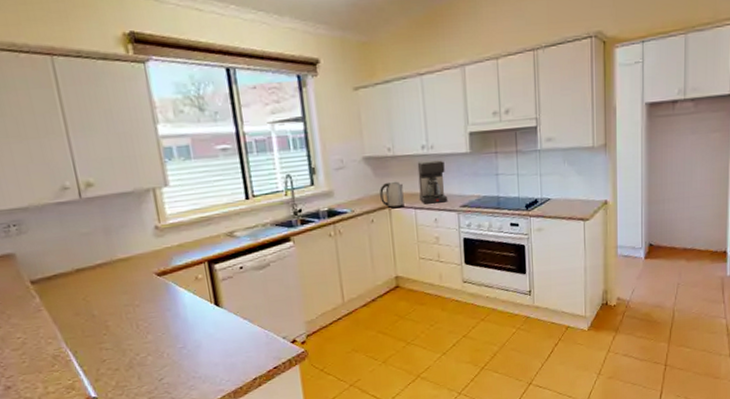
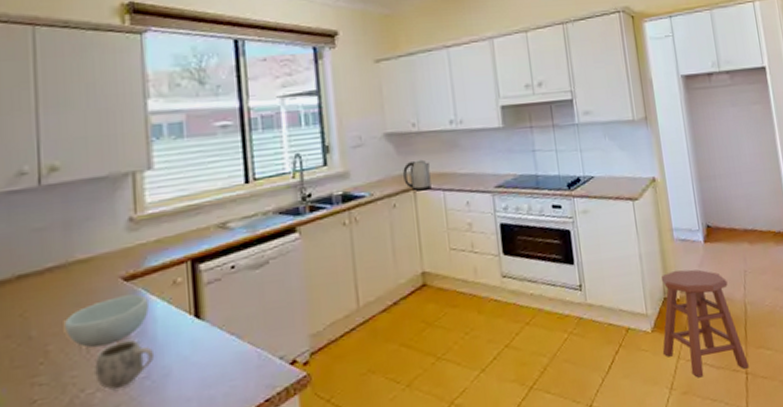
bowl: none [116,286,179,325] -> present [63,294,149,348]
mug: none [143,320,187,355] -> present [93,340,154,390]
coffee maker: present [417,160,447,204] -> none [445,135,480,185]
stool: none [595,281,668,367] -> present [662,269,749,378]

